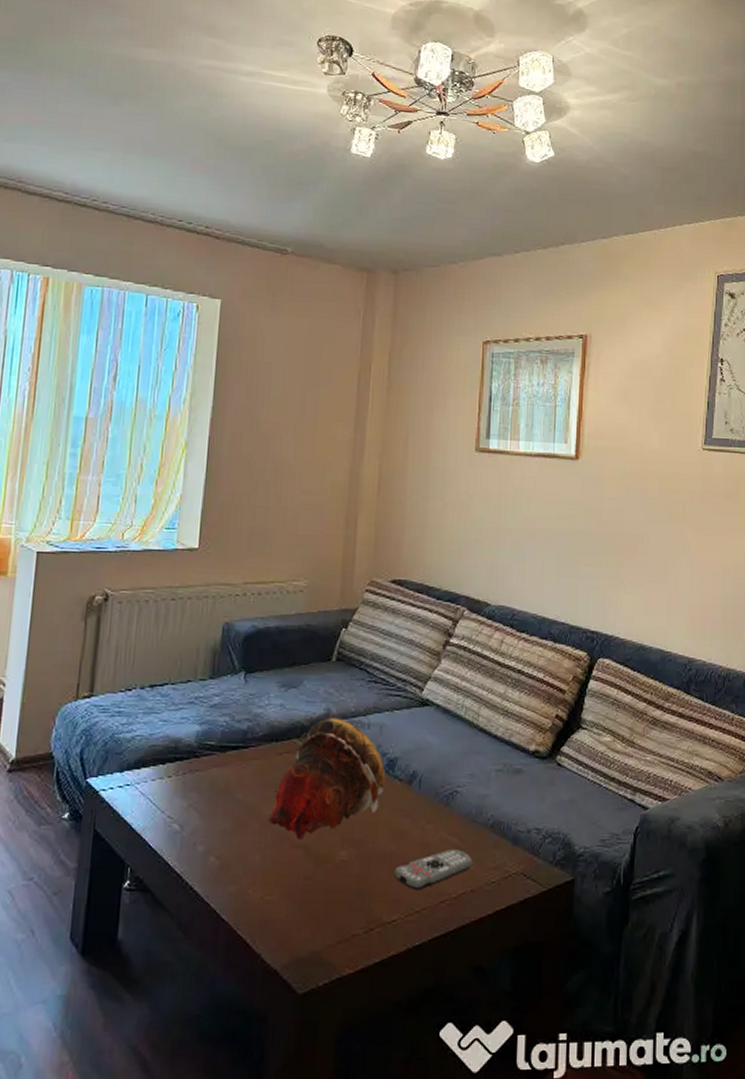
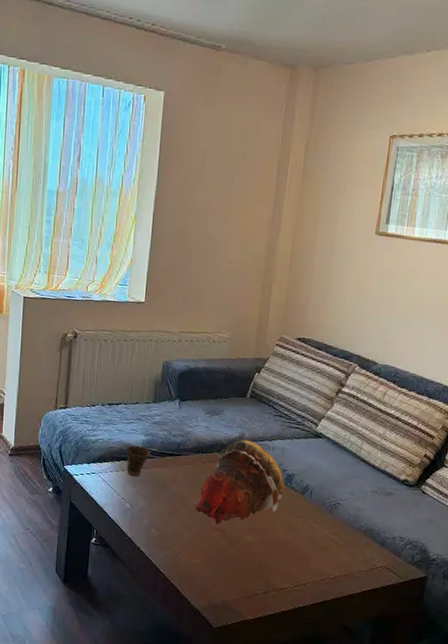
cup: none [173,740,207,783] -> present [125,445,151,476]
remote control: present [395,850,473,891] -> none [287,544,348,570]

